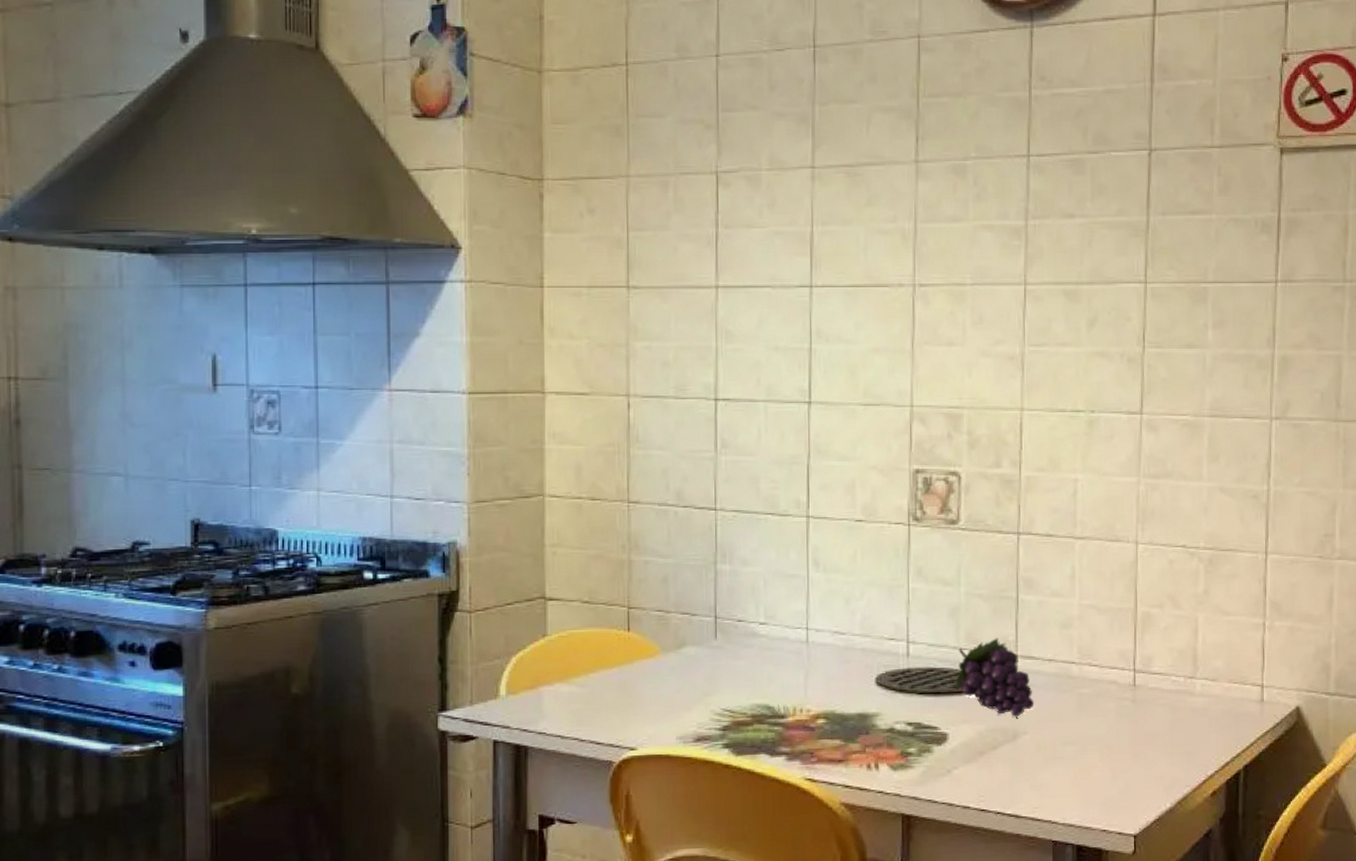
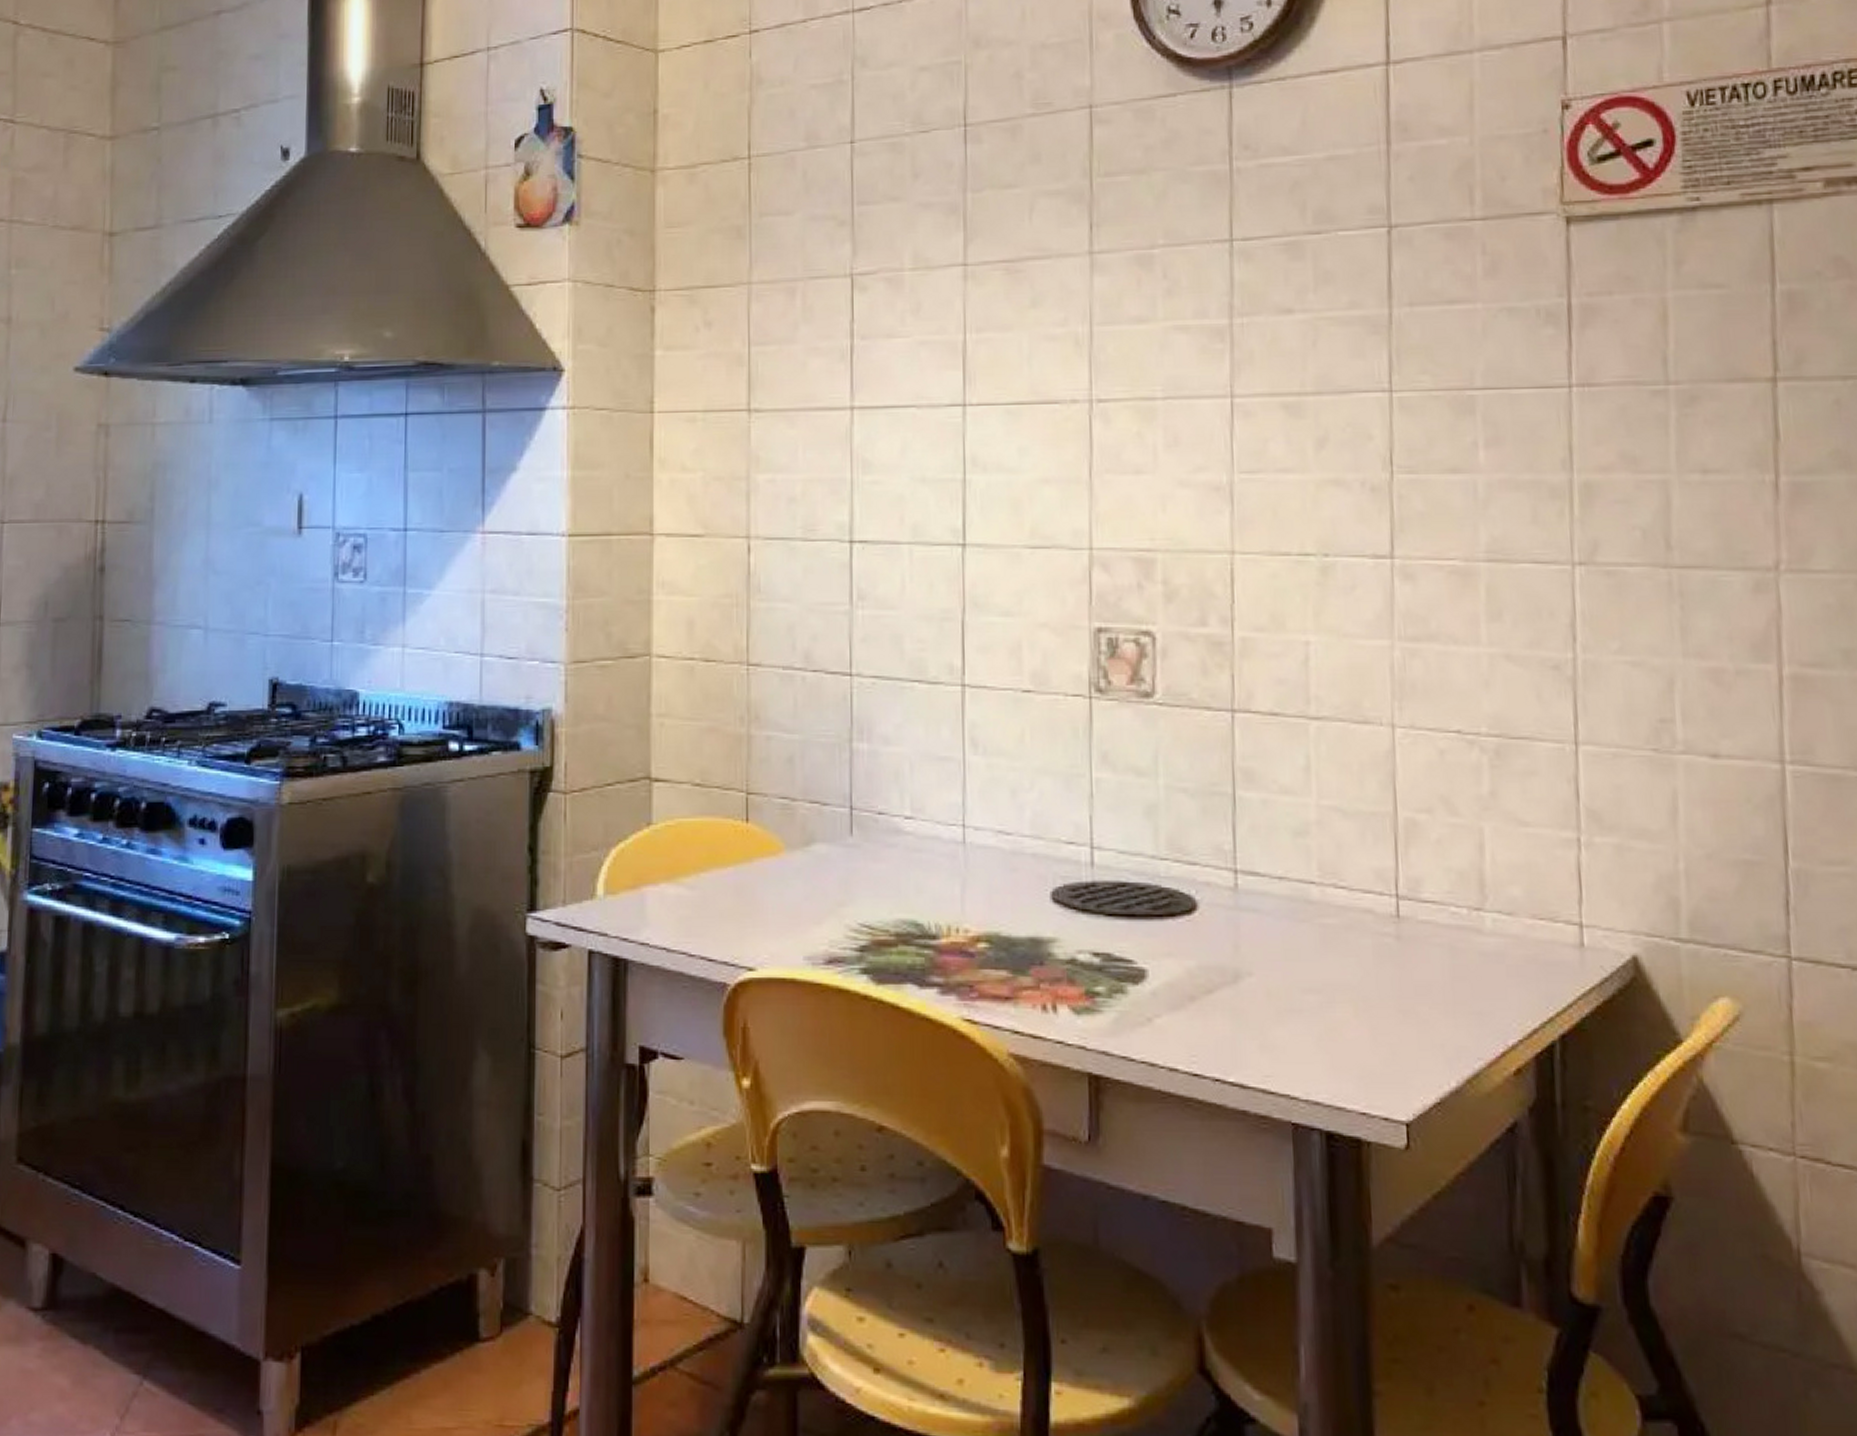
fruit: present [955,638,1035,717] -> none [1154,846,1262,951]

